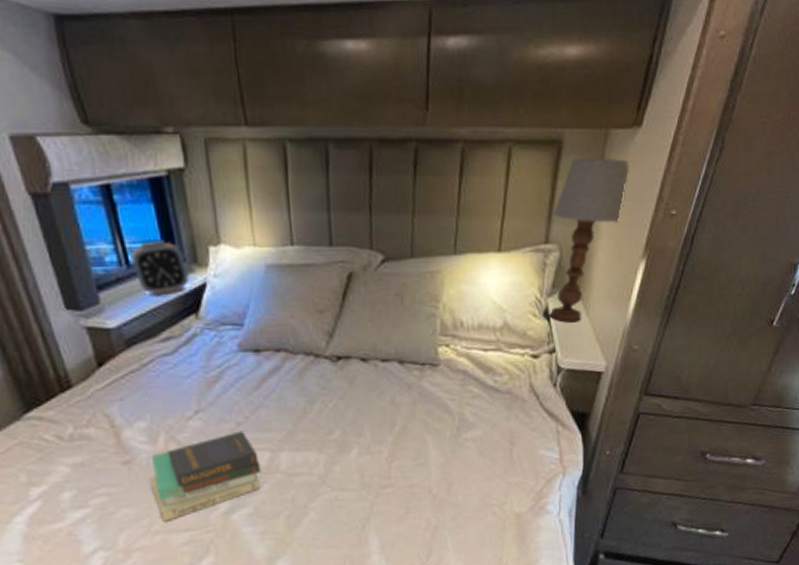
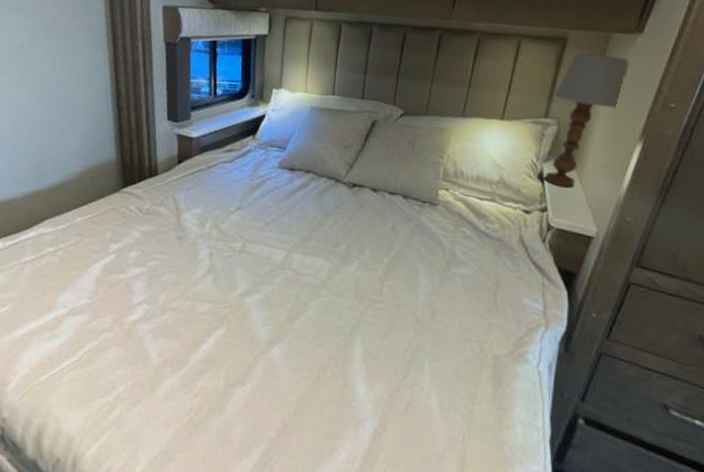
alarm clock: present [130,239,189,296] -> none [218,80,255,120]
books: present [149,430,261,522] -> none [192,229,277,291]

